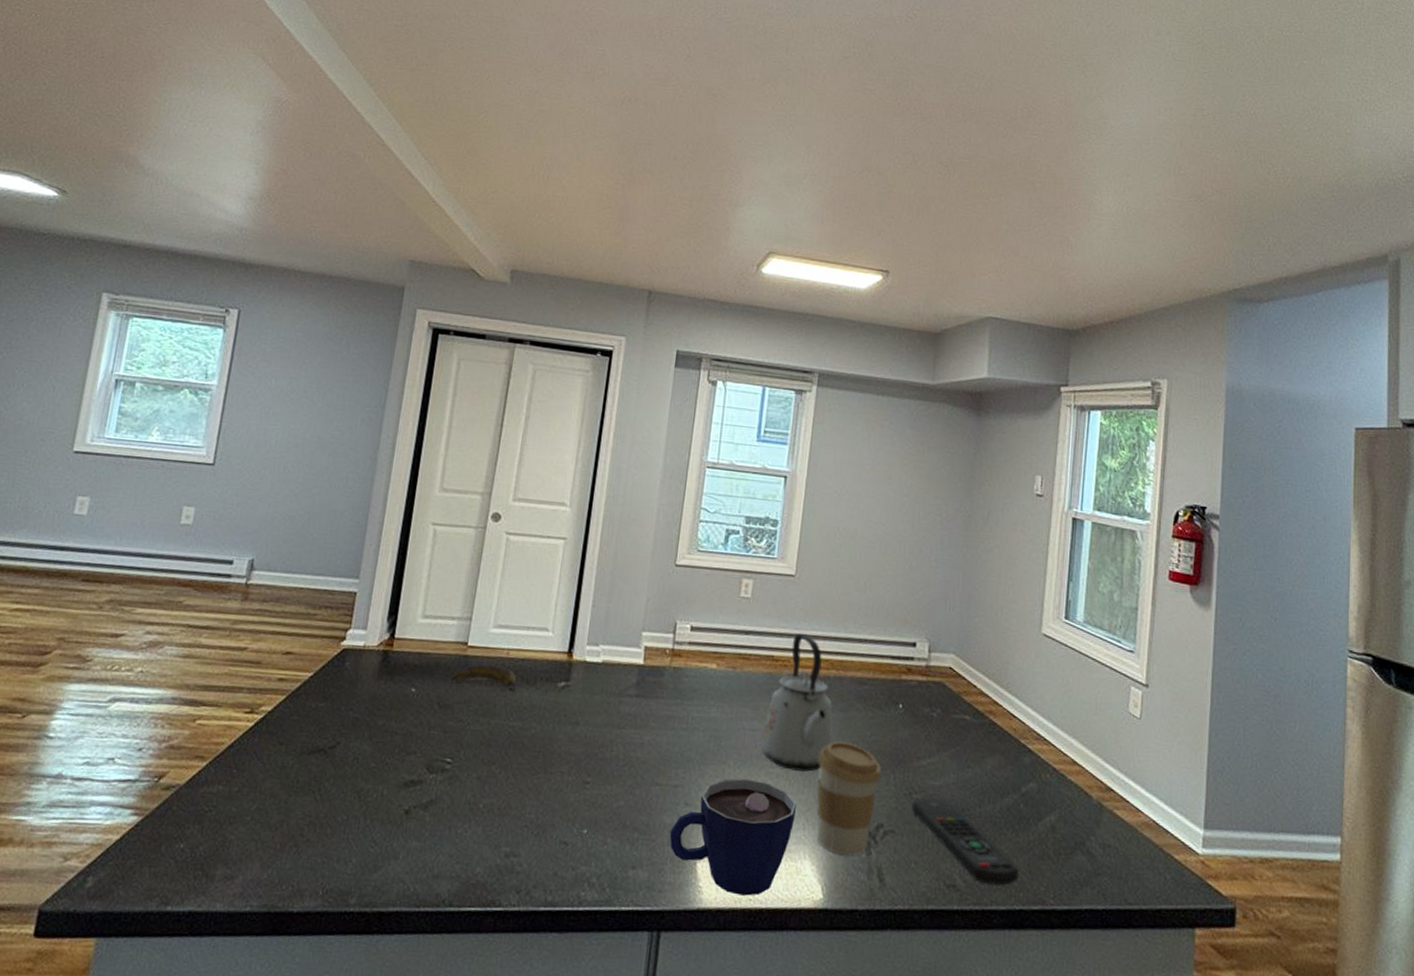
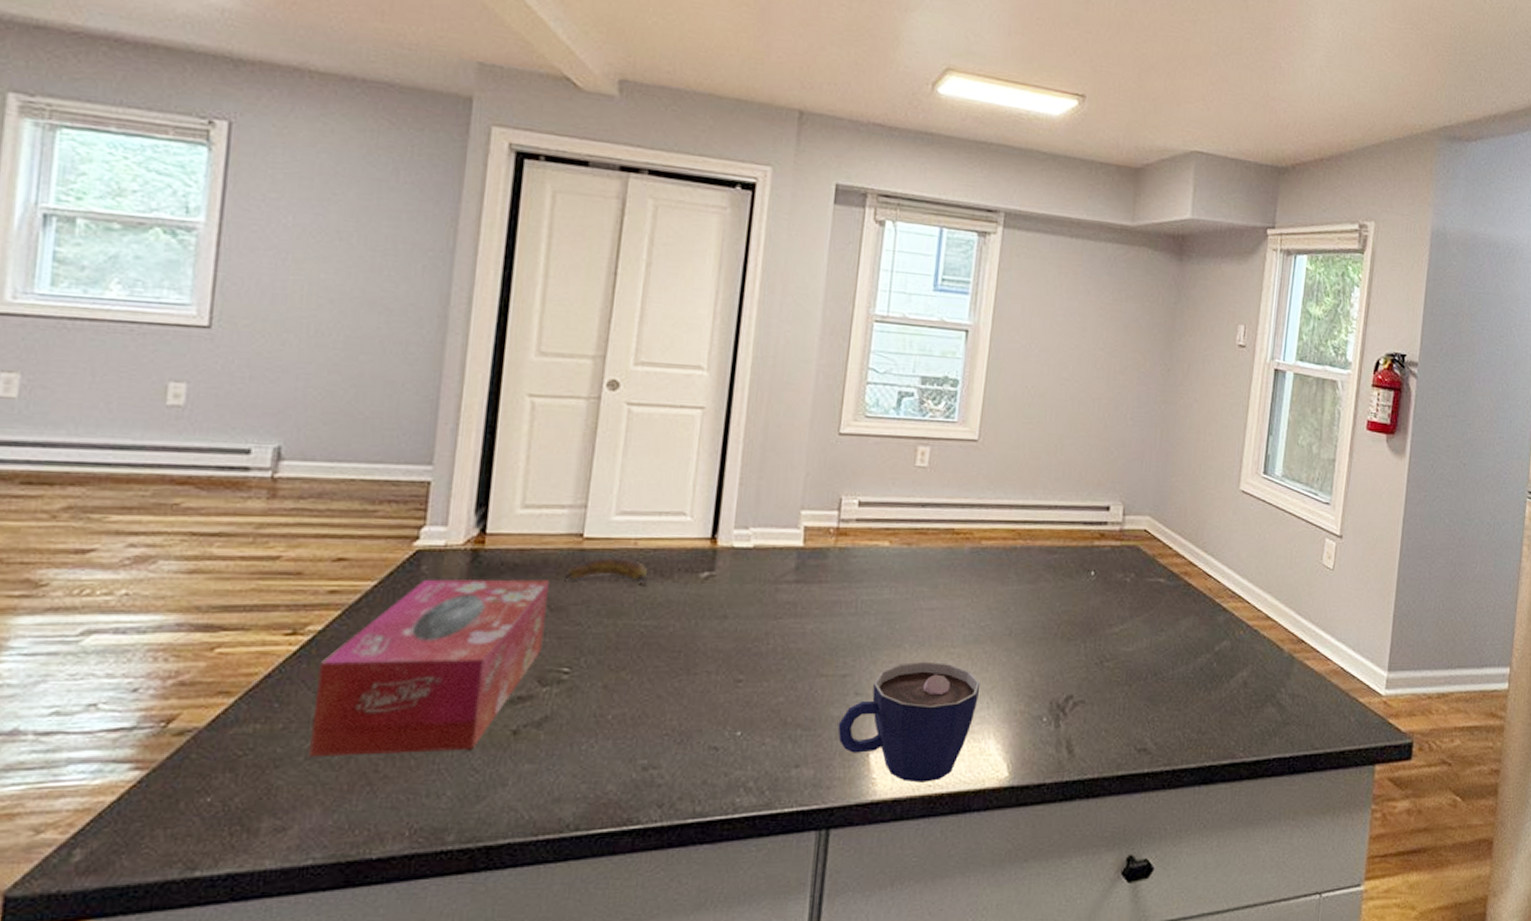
tissue box: none [254,673,441,824] -> present [307,578,550,756]
kettle: present [760,633,834,773] -> none [940,502,1021,650]
coffee cup: present [817,740,882,856] -> none [1002,613,1072,731]
remote control: present [911,797,1019,886] -> none [1102,664,1210,744]

